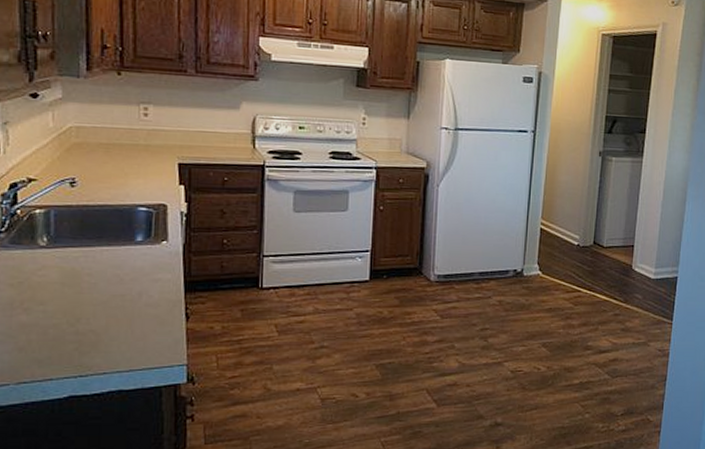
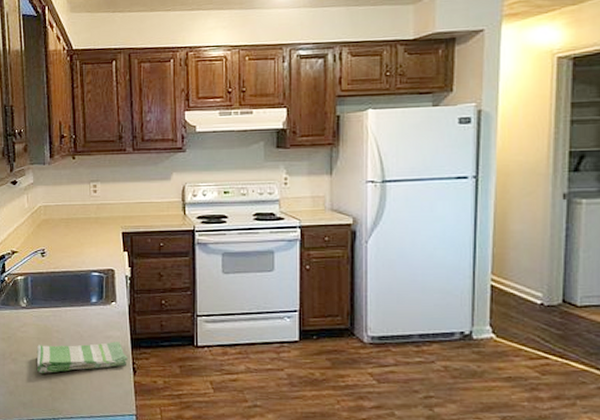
dish towel: none [59,285,179,324] -> present [36,341,128,373]

